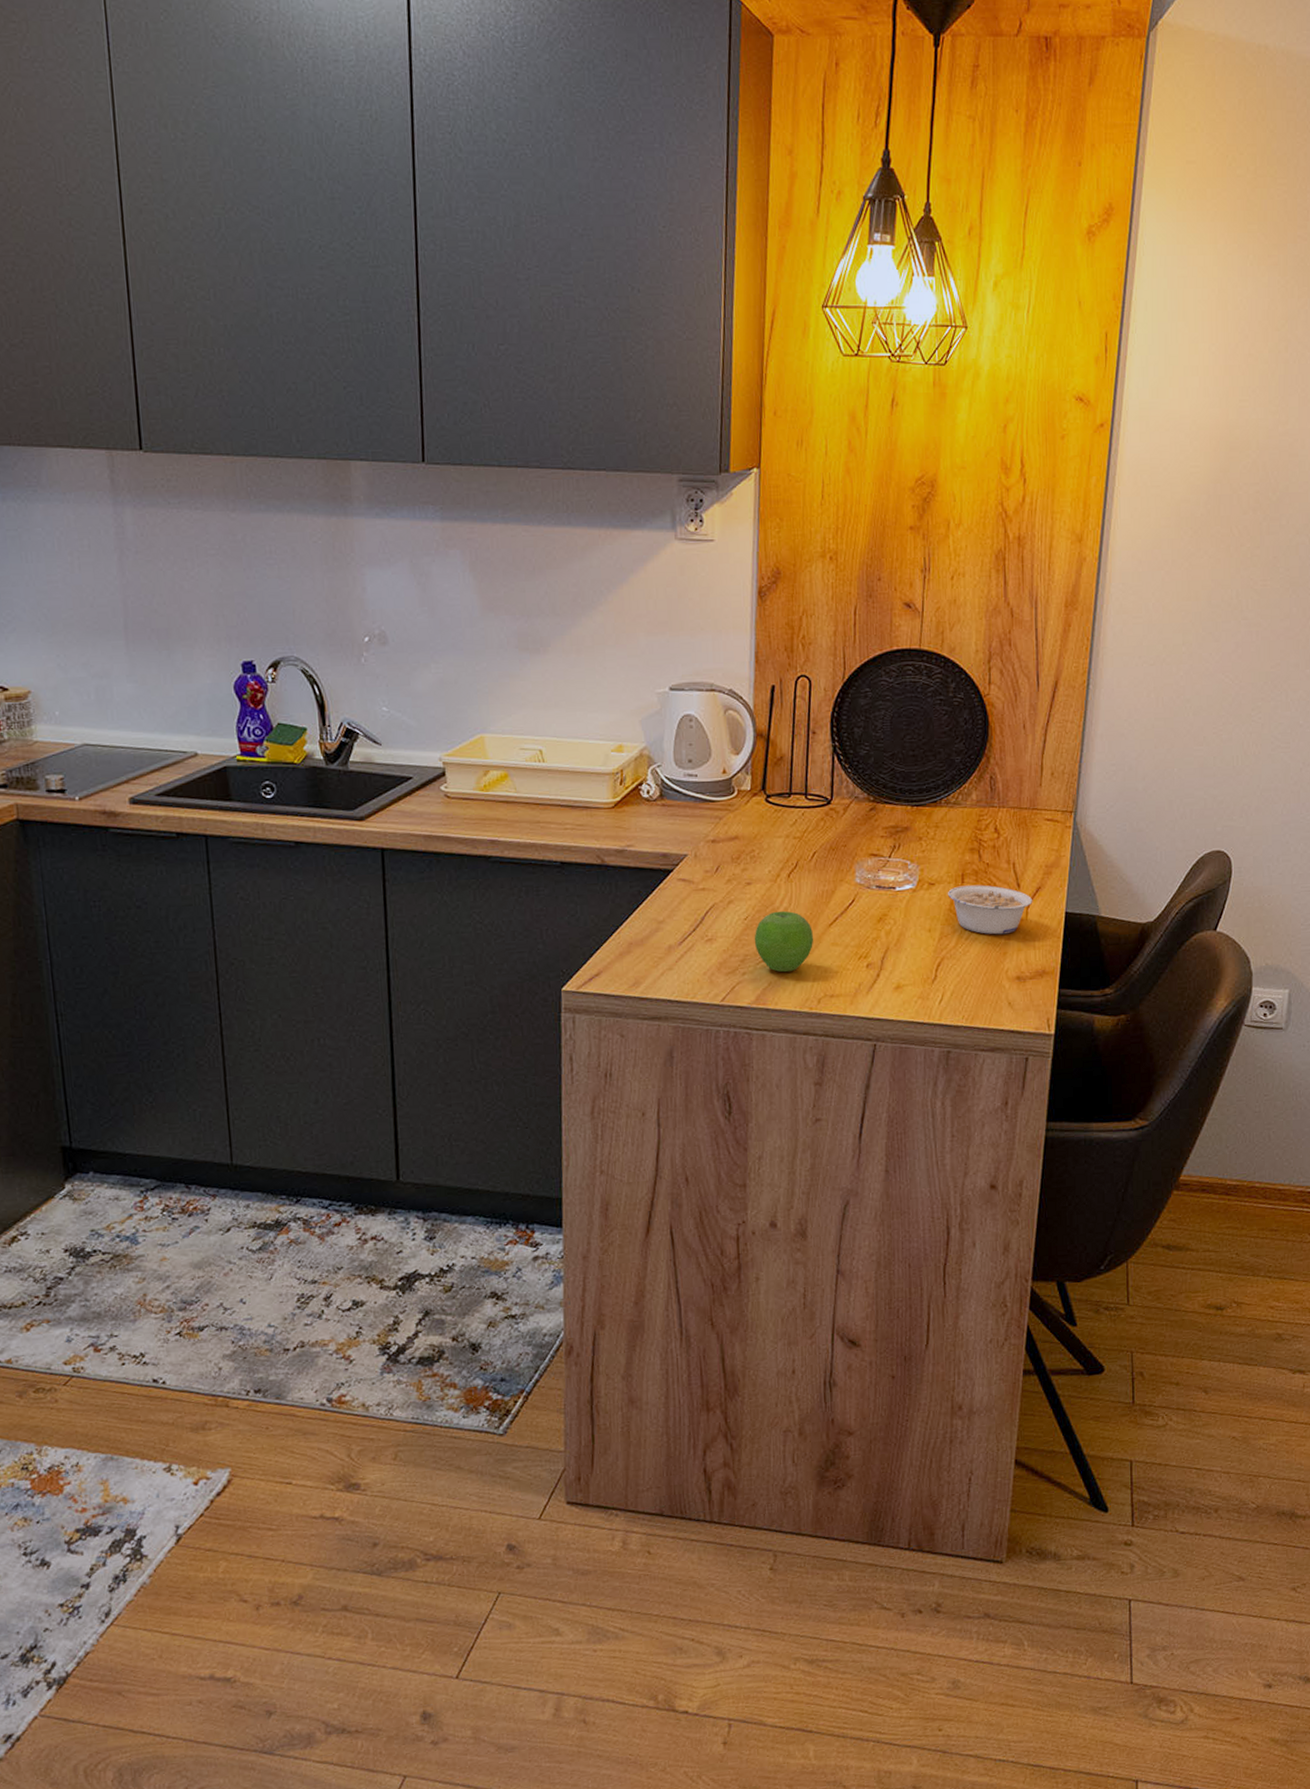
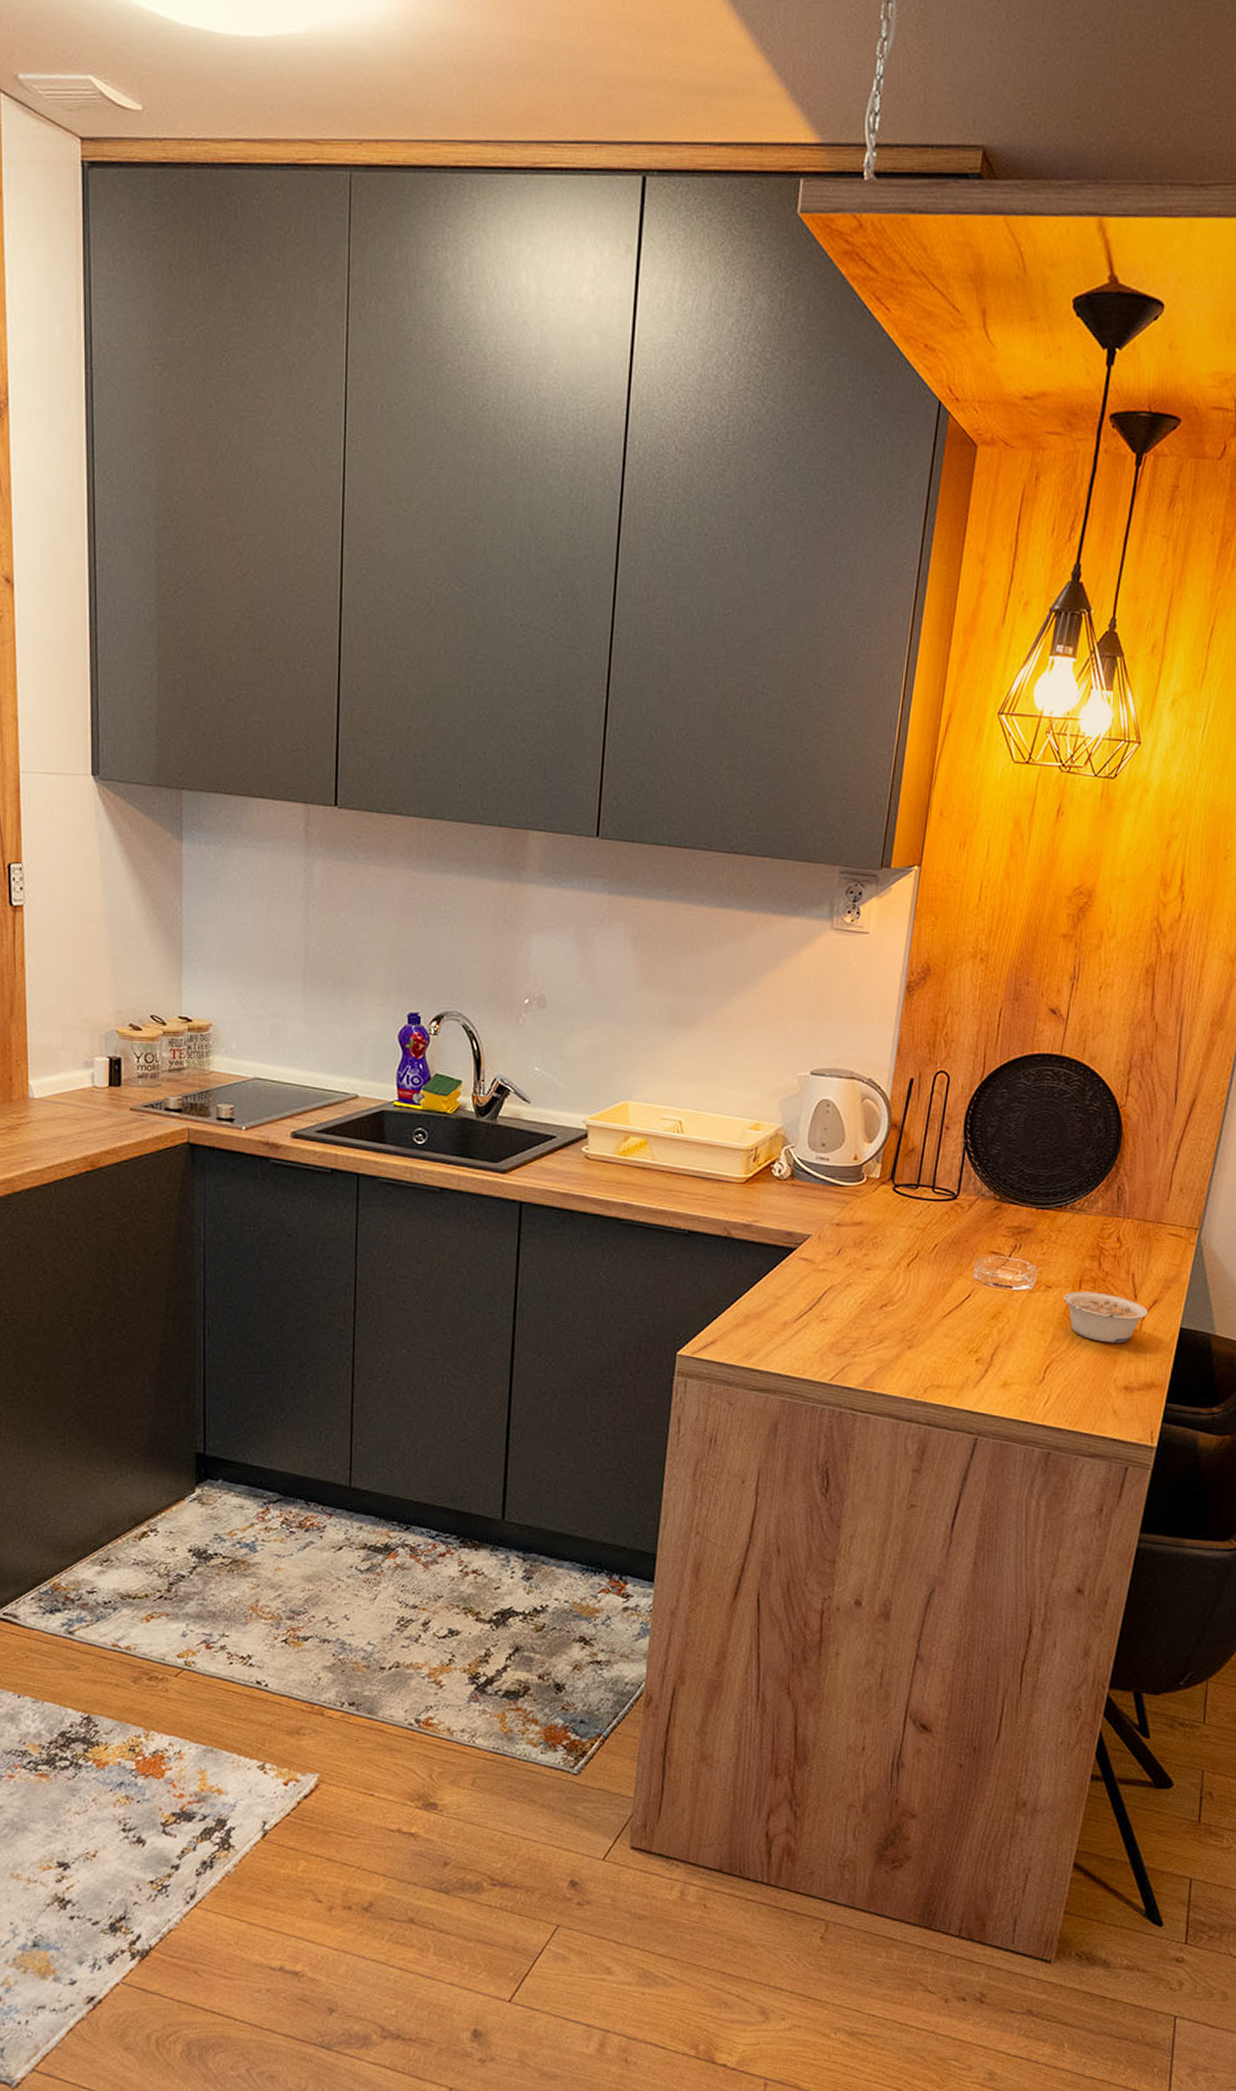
fruit: present [754,910,814,972] -> none [867,1298,927,1358]

